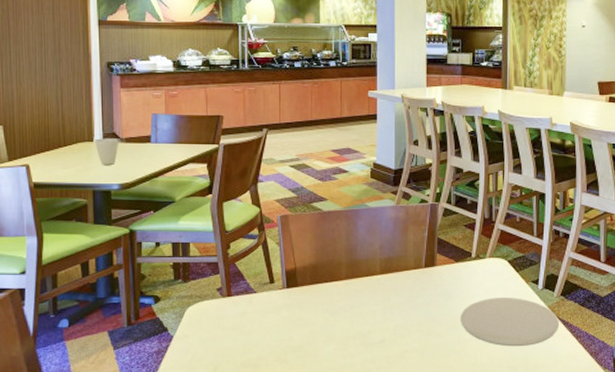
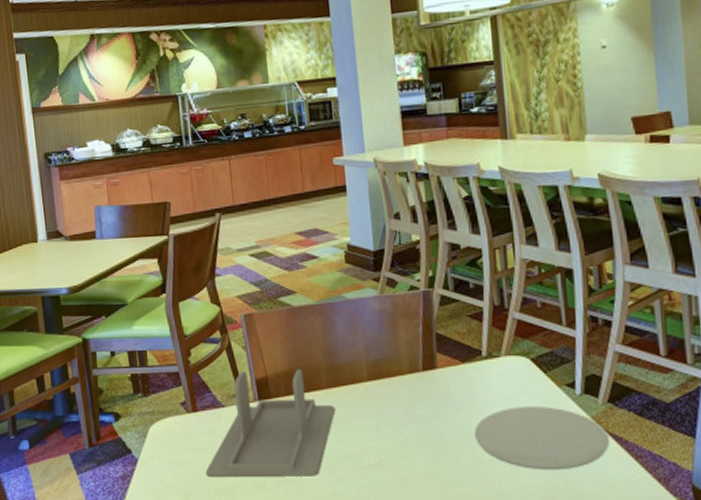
cup: present [95,138,119,165] -> none [39,237,64,267]
napkin holder: none [234,263,351,351] -> present [205,369,335,476]

